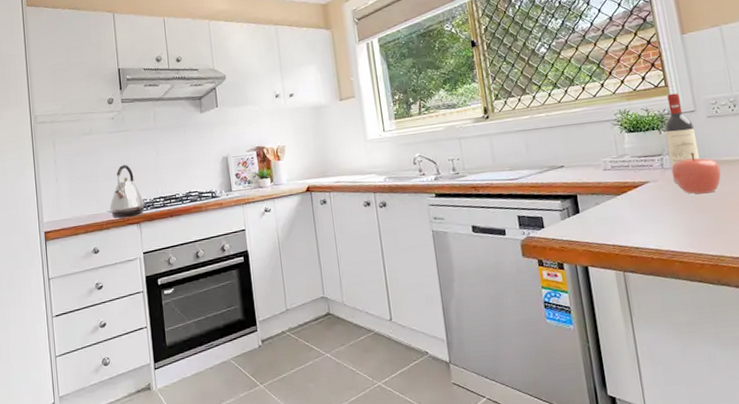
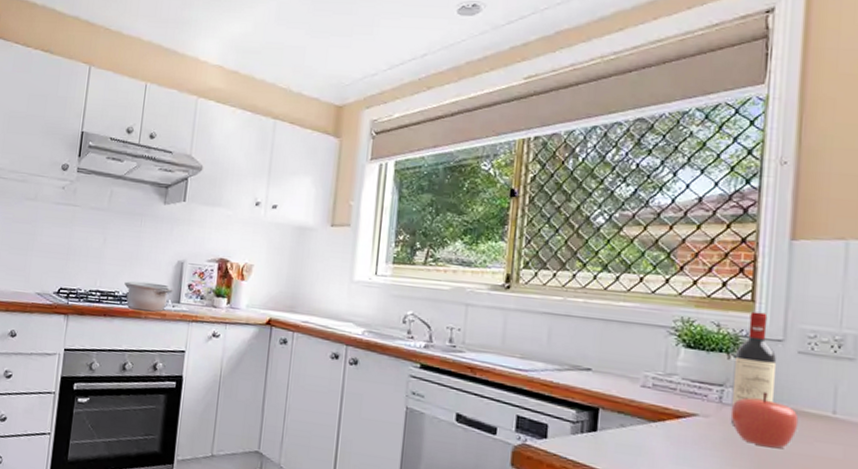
kettle: present [110,165,144,219] -> none [38,244,78,306]
cooking pot: none [182,178,224,206] -> present [124,281,173,313]

